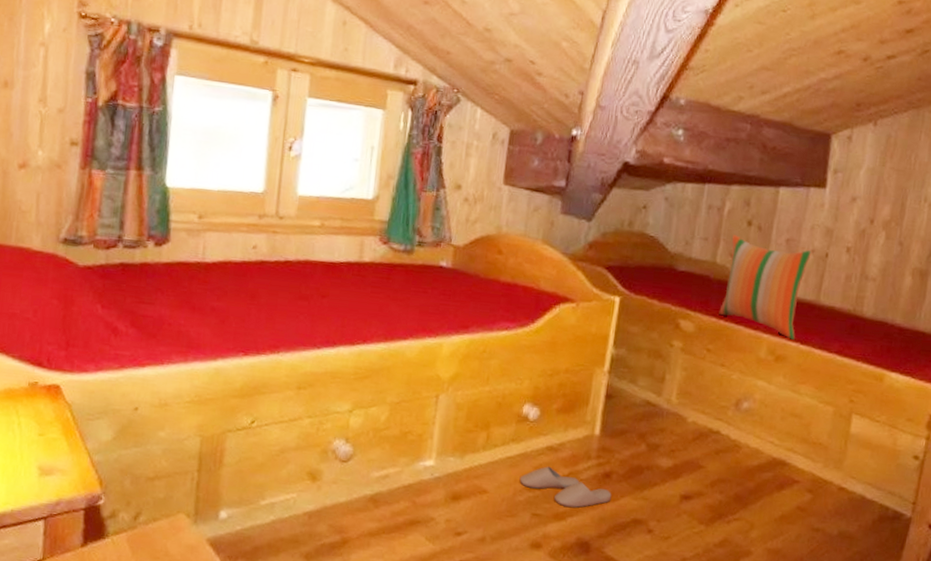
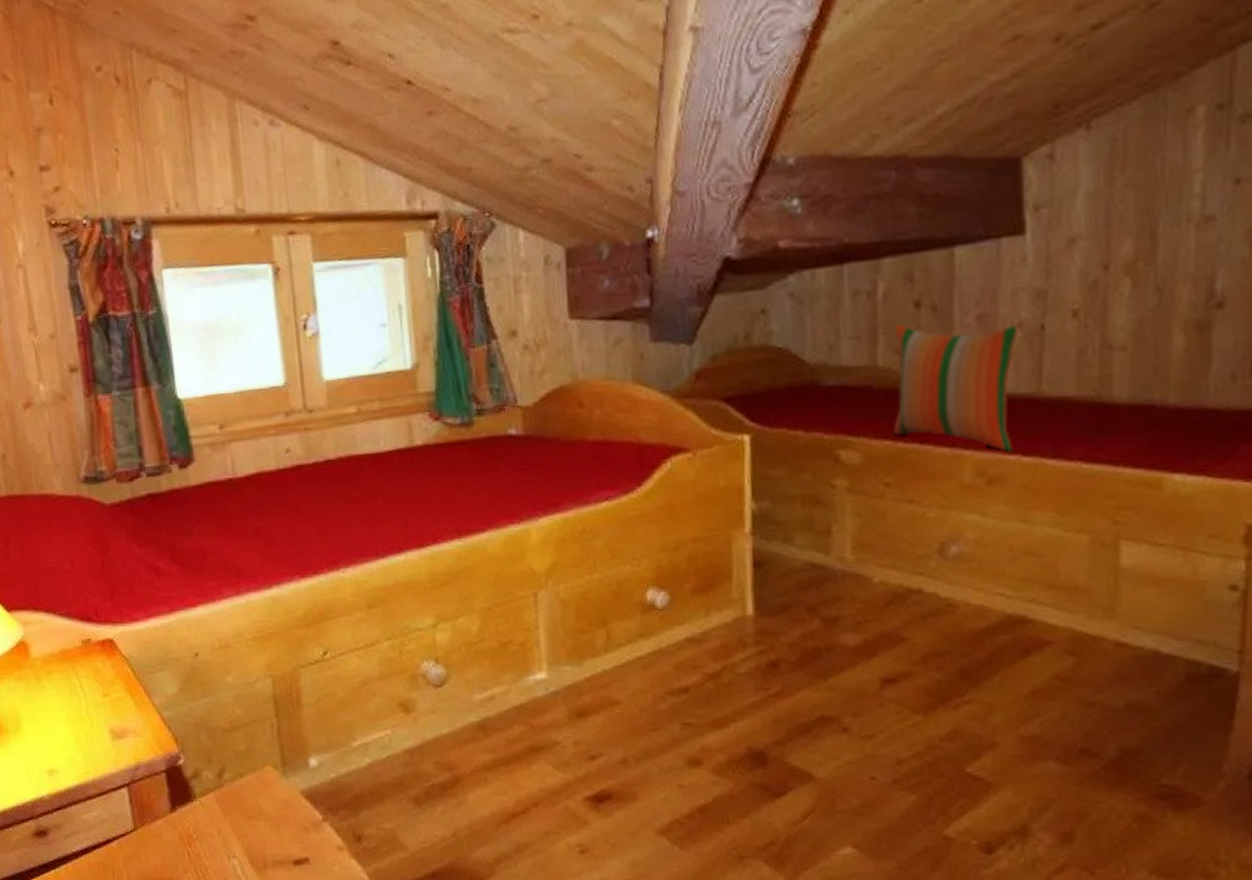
slippers: present [519,466,612,508] -> none [658,663,785,710]

